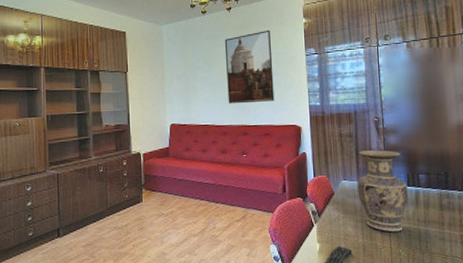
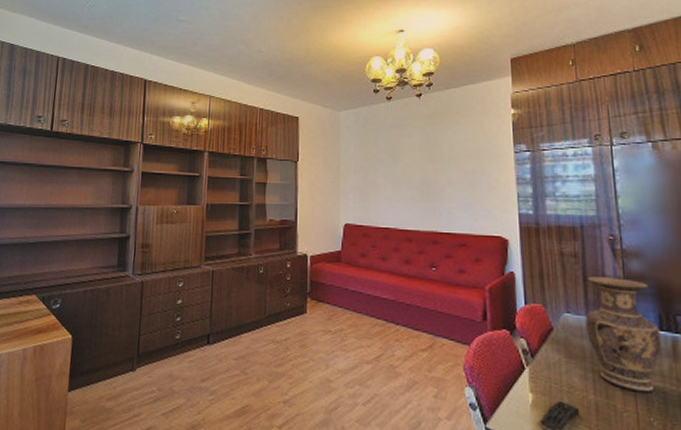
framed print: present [224,30,275,104] -> none [412,121,473,206]

